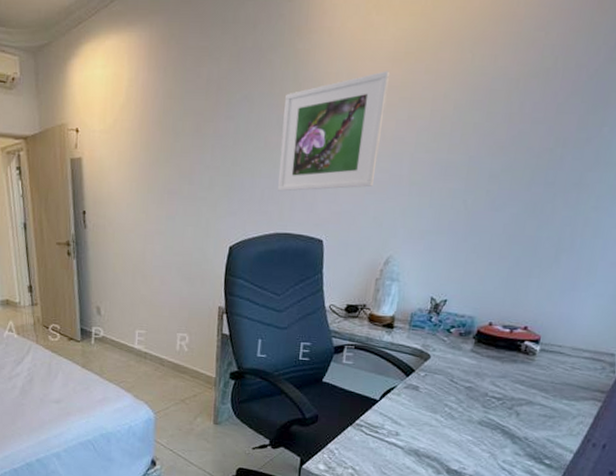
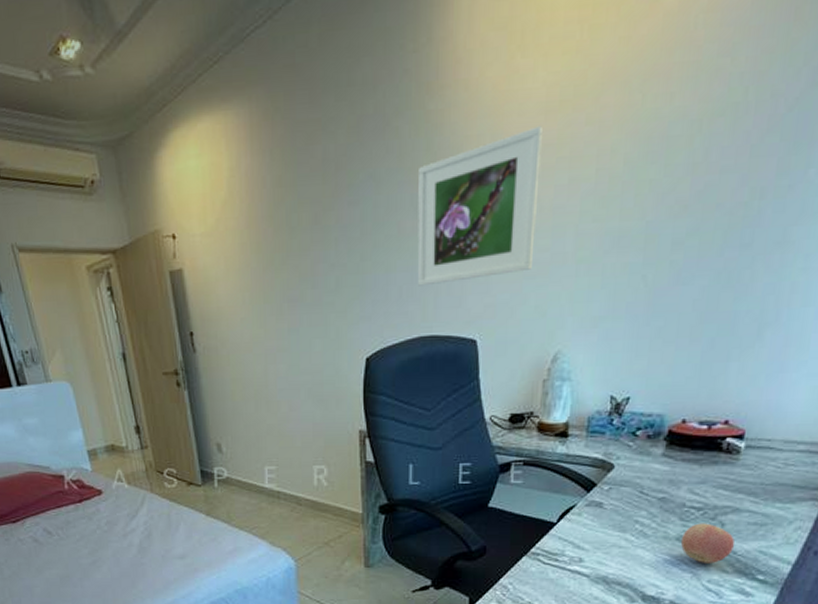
apple: none [482,411,527,447] -> present [681,523,735,563]

